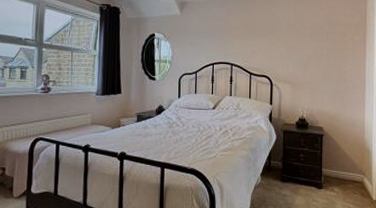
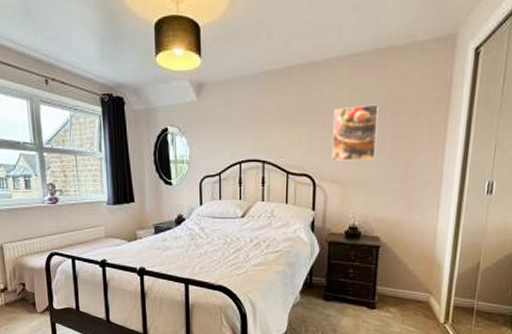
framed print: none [285,25,317,67] -> present [332,104,379,161]

